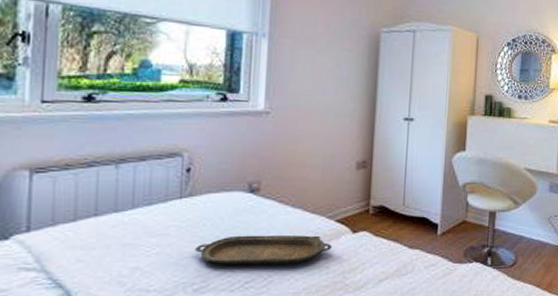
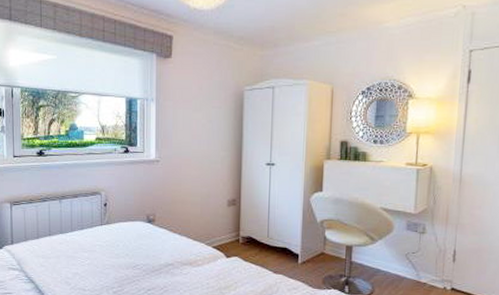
serving tray: present [195,234,333,265] -> none [113,254,211,279]

